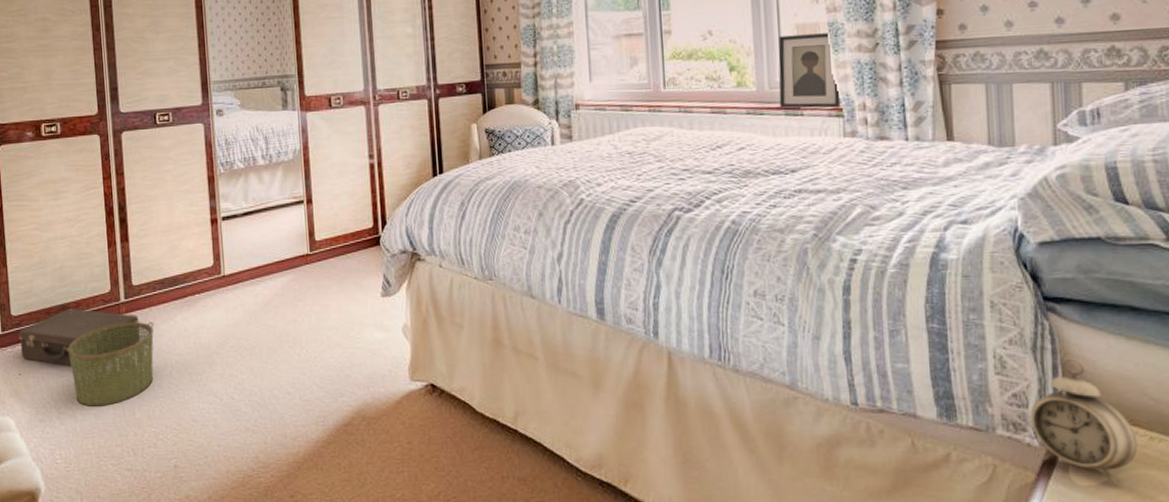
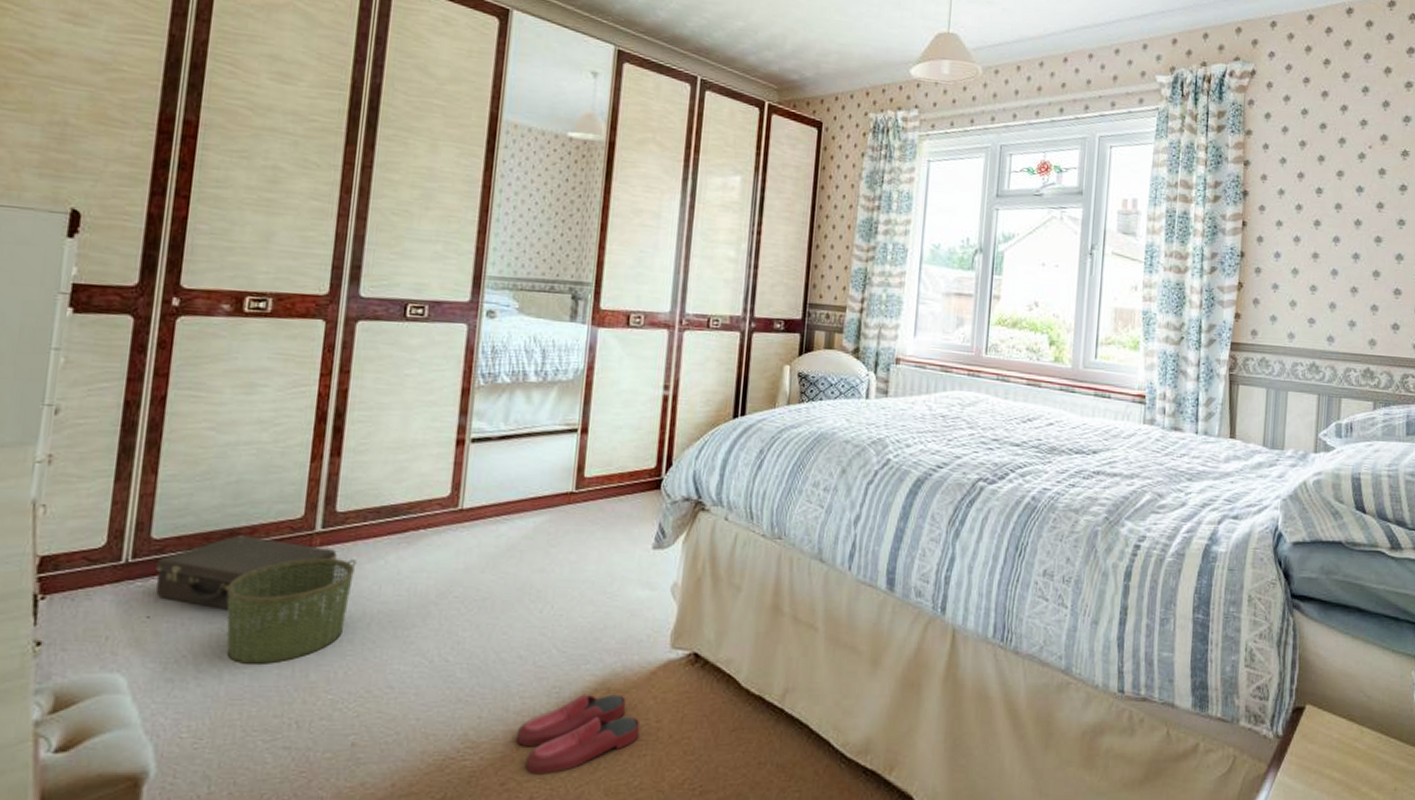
slippers: none [296,421,396,489] -> present [516,694,641,775]
picture frame: present [778,33,841,109] -> none [1090,317,1145,395]
alarm clock: present [1029,358,1138,486] -> none [1268,654,1351,778]

